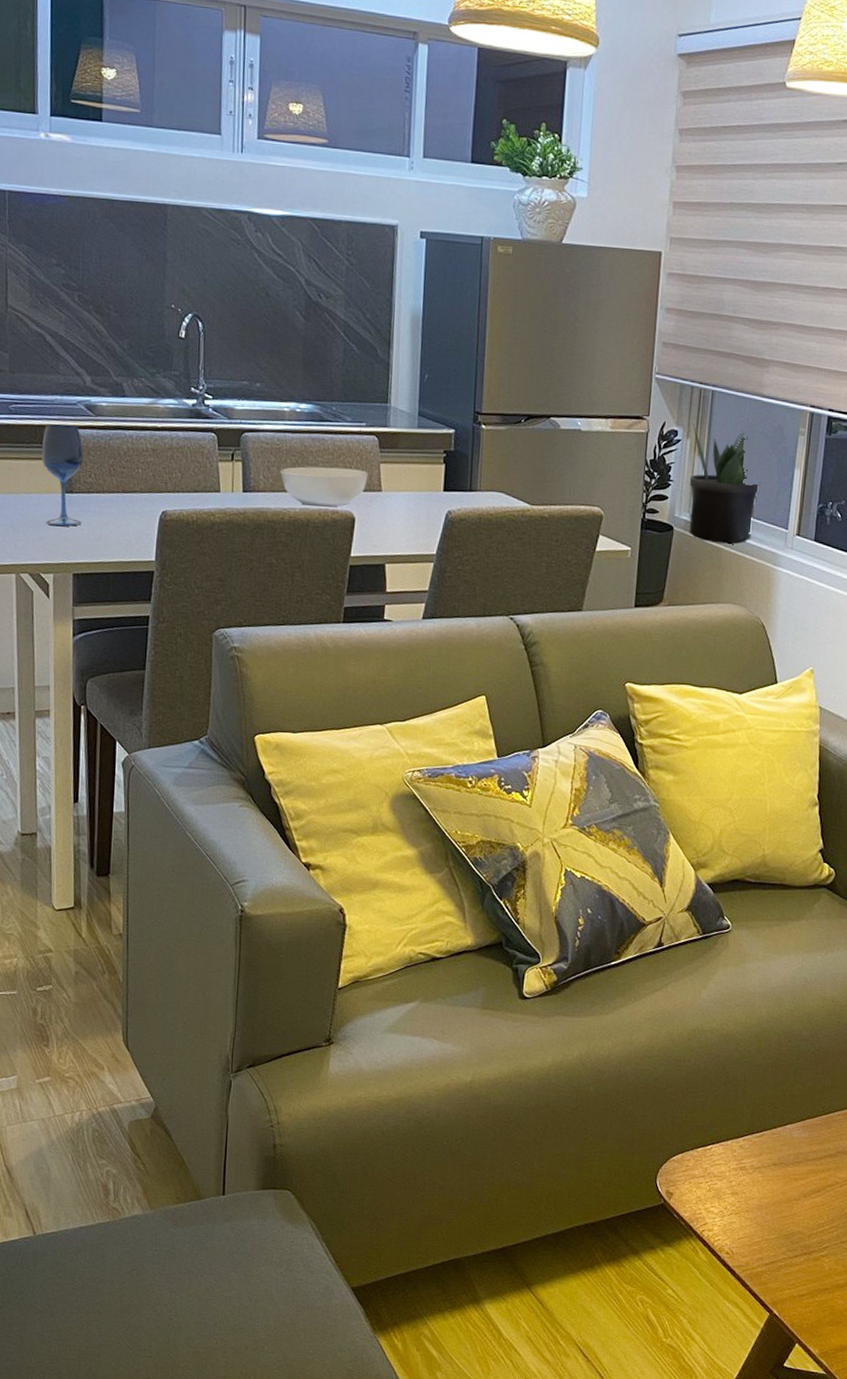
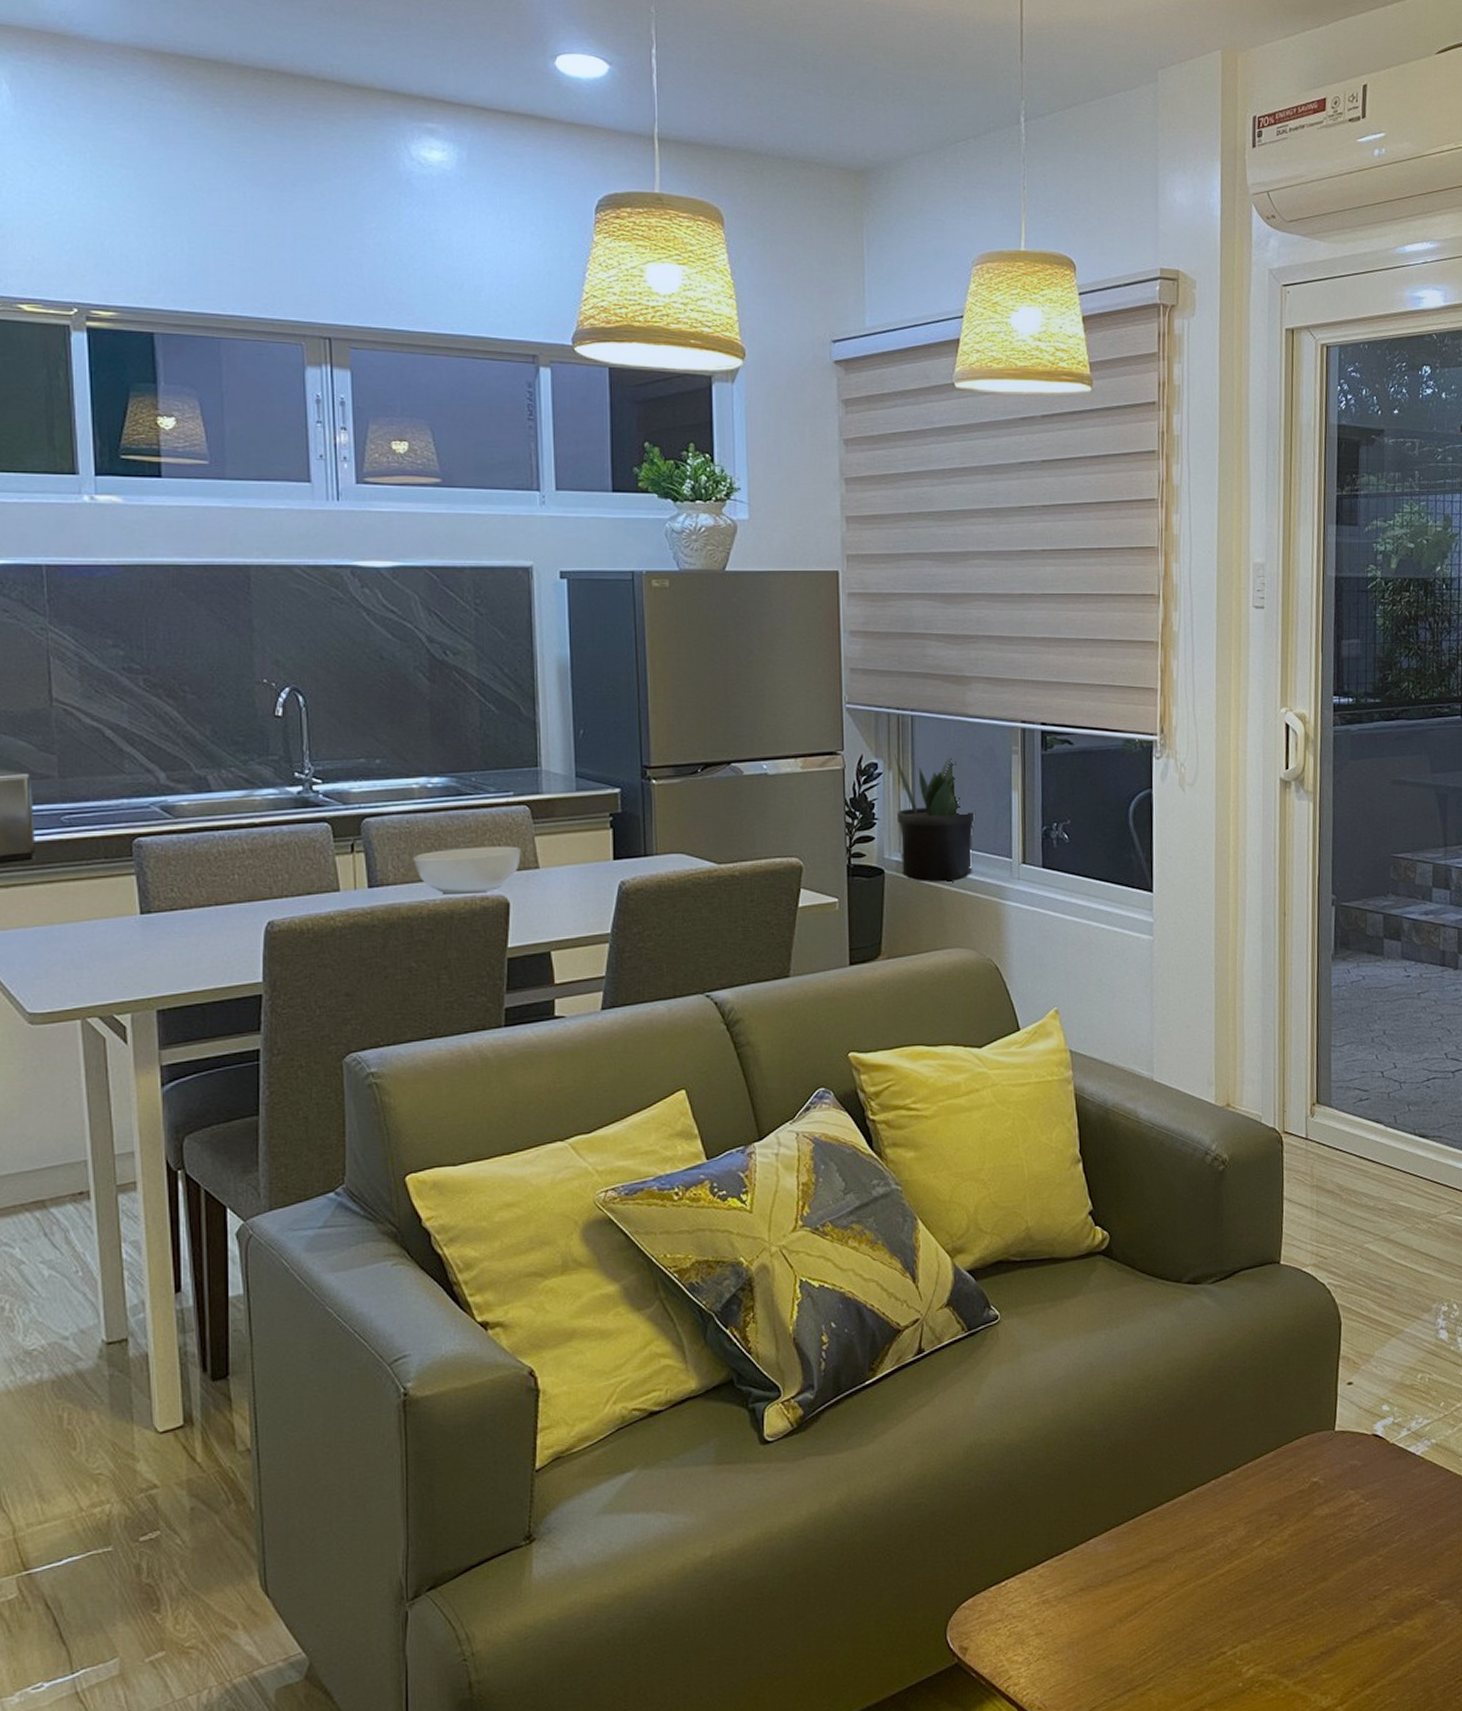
wineglass: present [41,424,83,527] -> none [107,831,164,956]

